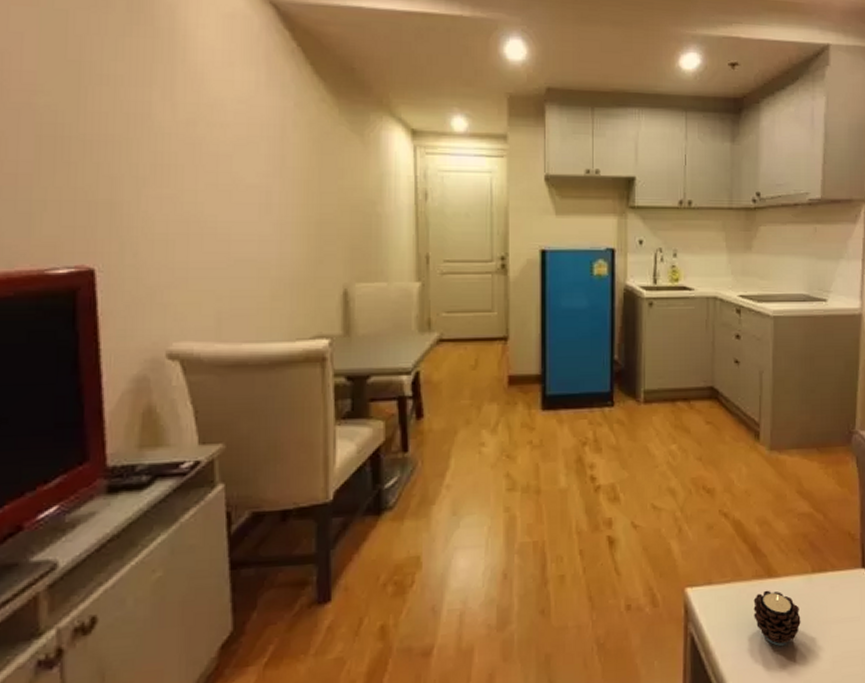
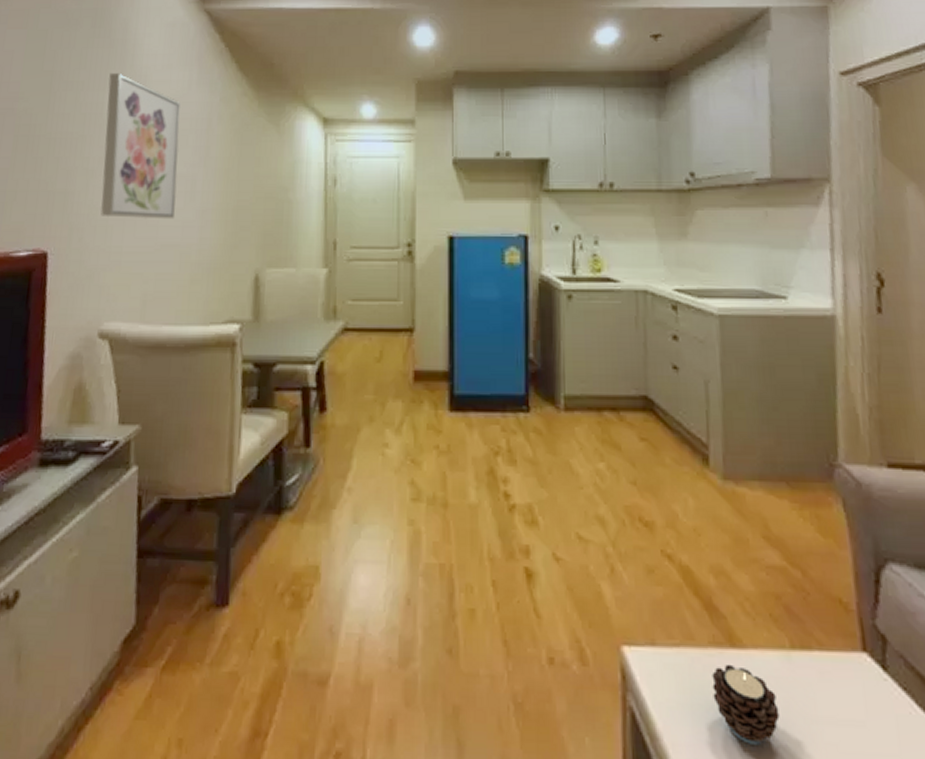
wall art: none [155,67,249,233] -> present [100,72,181,219]

